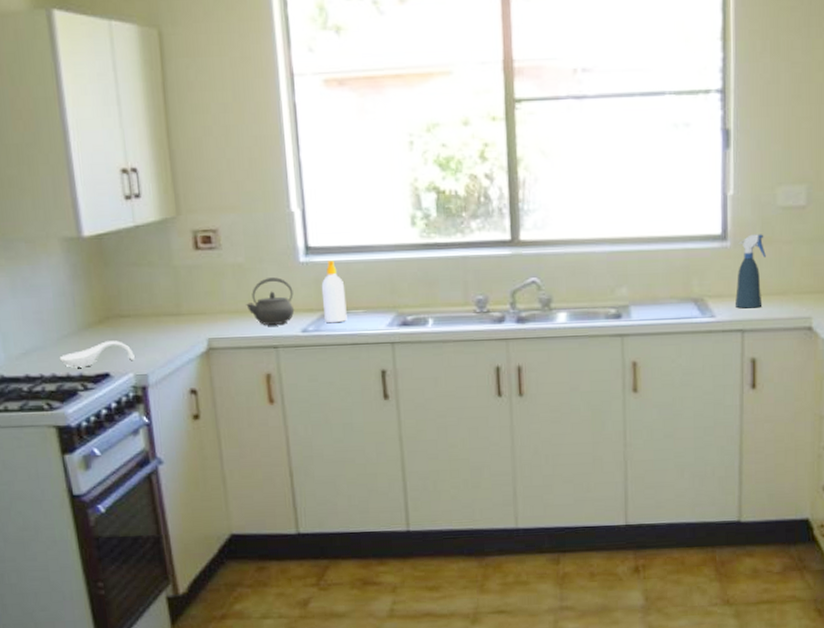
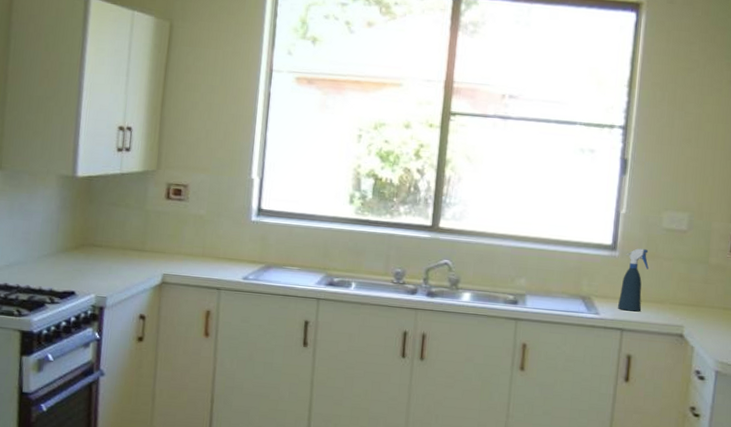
spoon rest: present [59,341,135,368] -> none [35,264,99,284]
kettle: present [246,277,295,325] -> none [200,230,242,271]
soap bottle: present [321,260,347,323] -> none [264,222,286,276]

